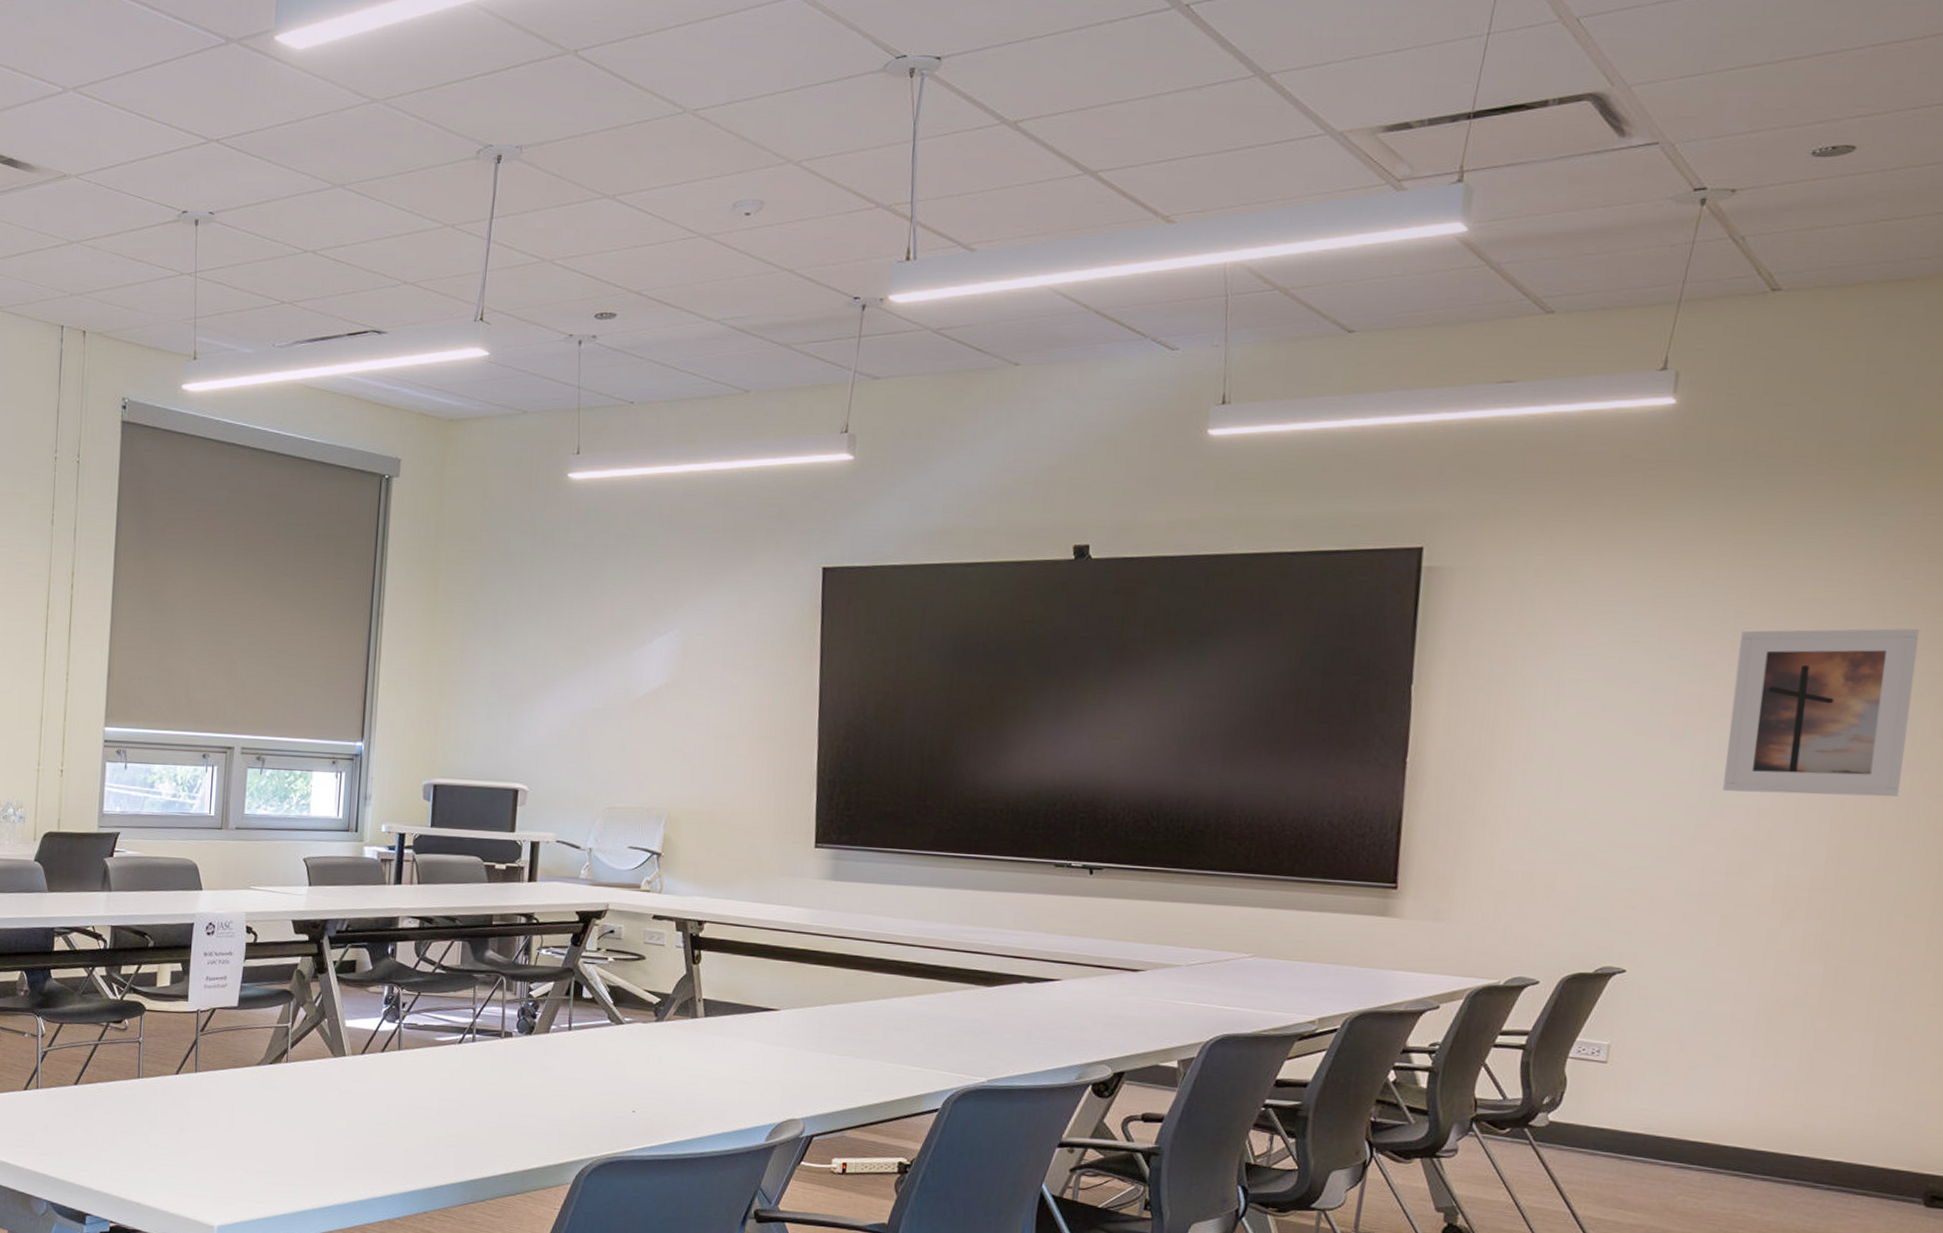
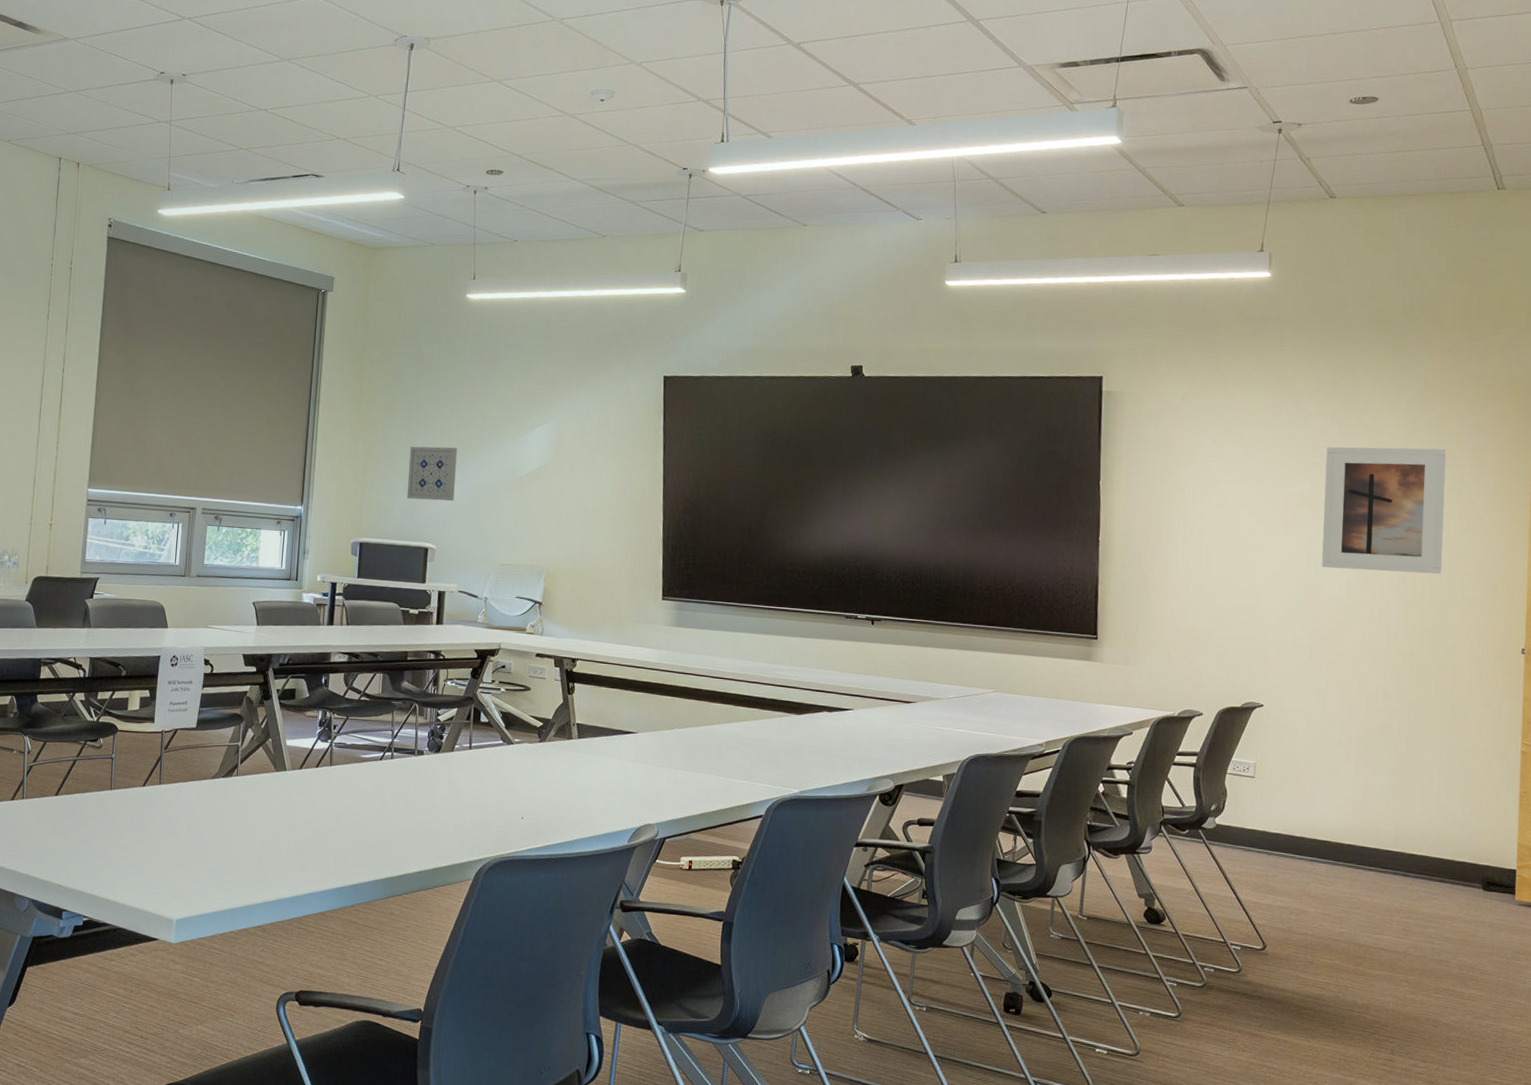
wall art: none [491,665,556,732] -> present [406,446,457,501]

